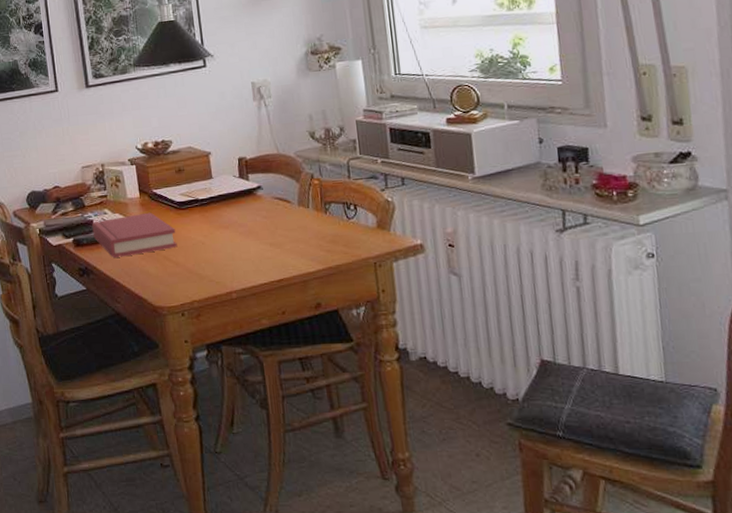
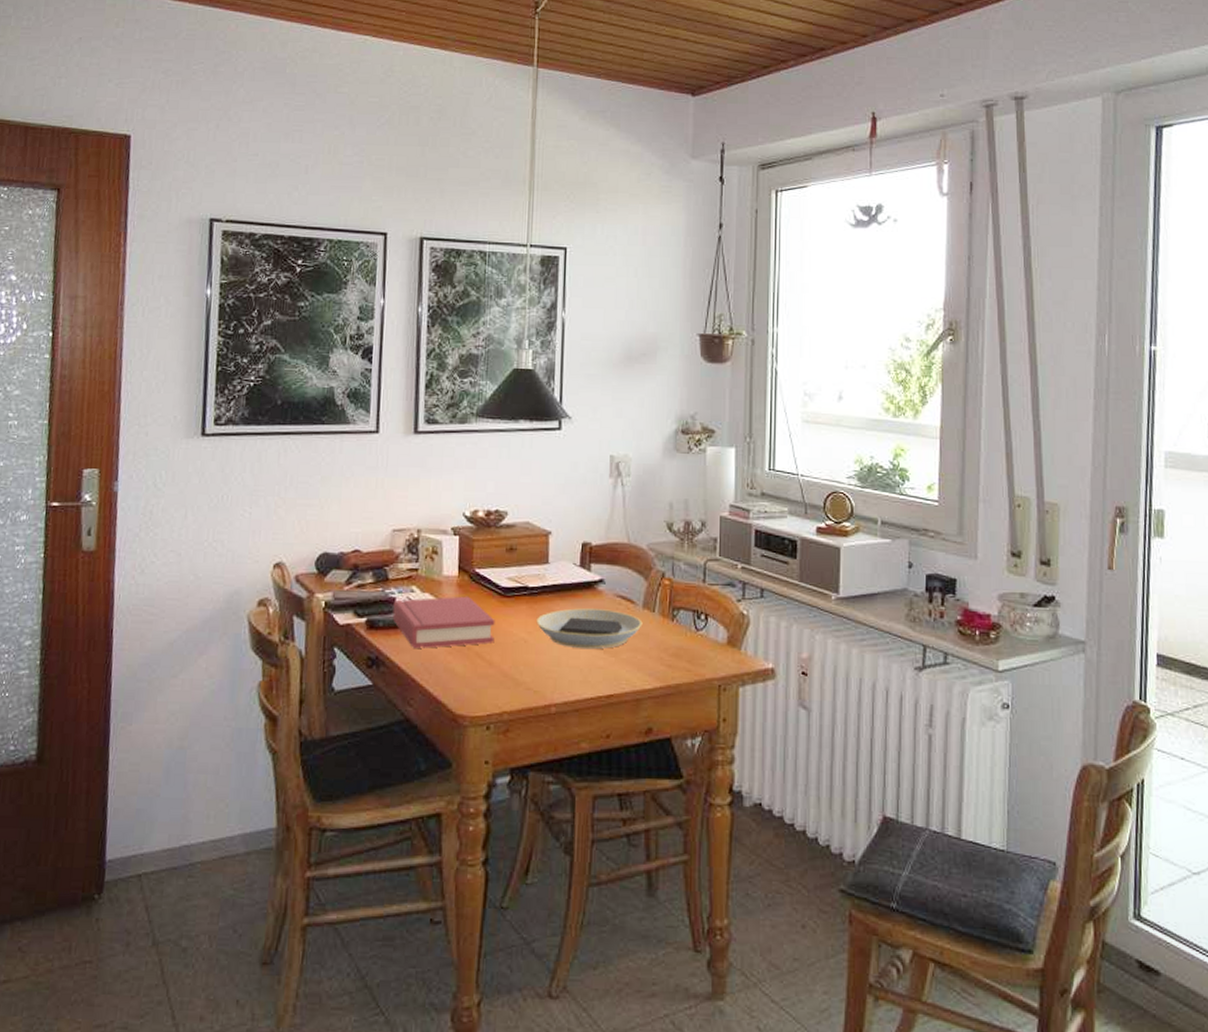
plate: none [209,210,300,244] -> present [536,608,643,649]

